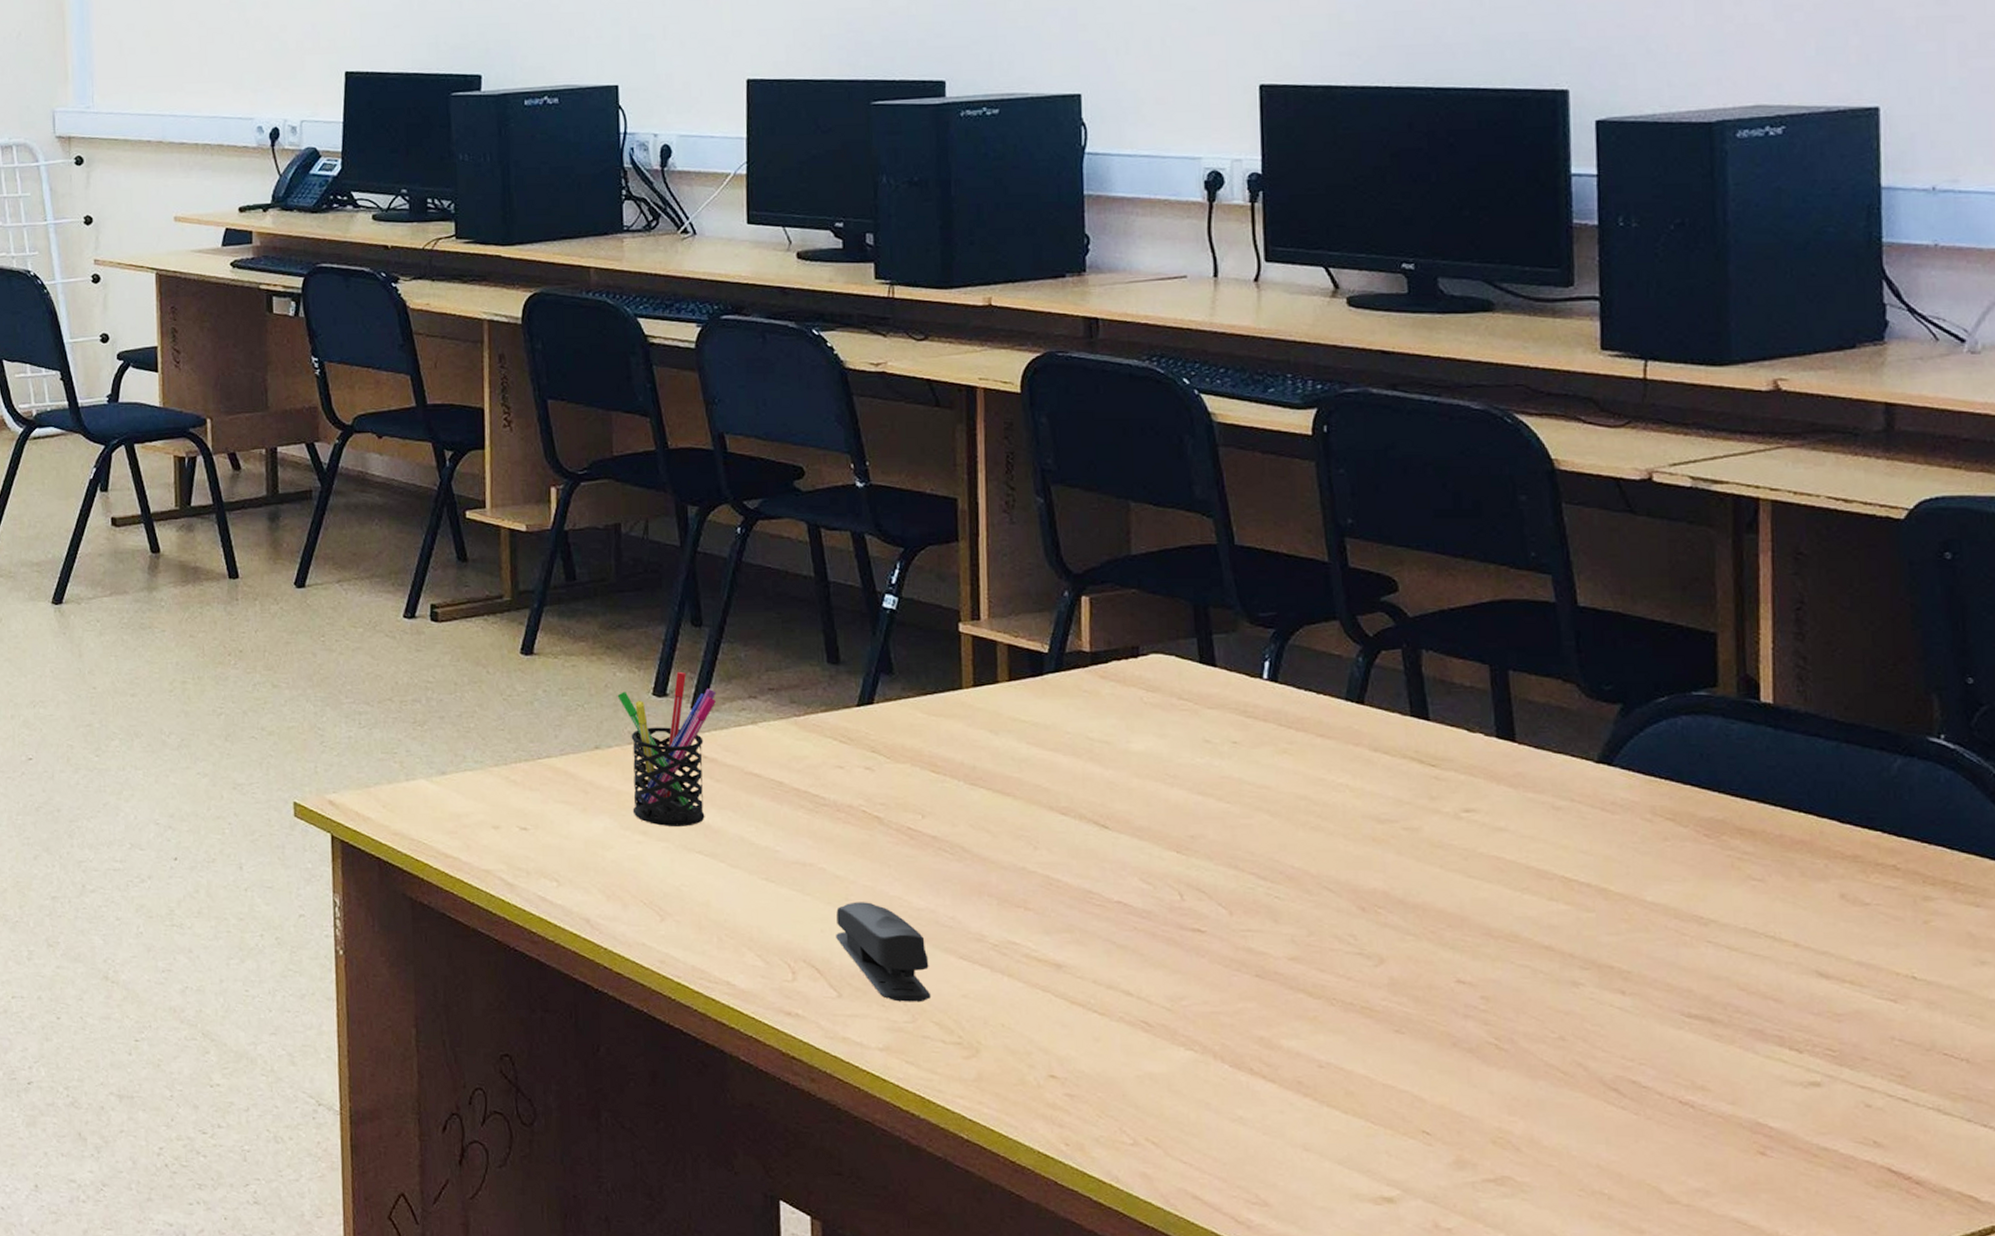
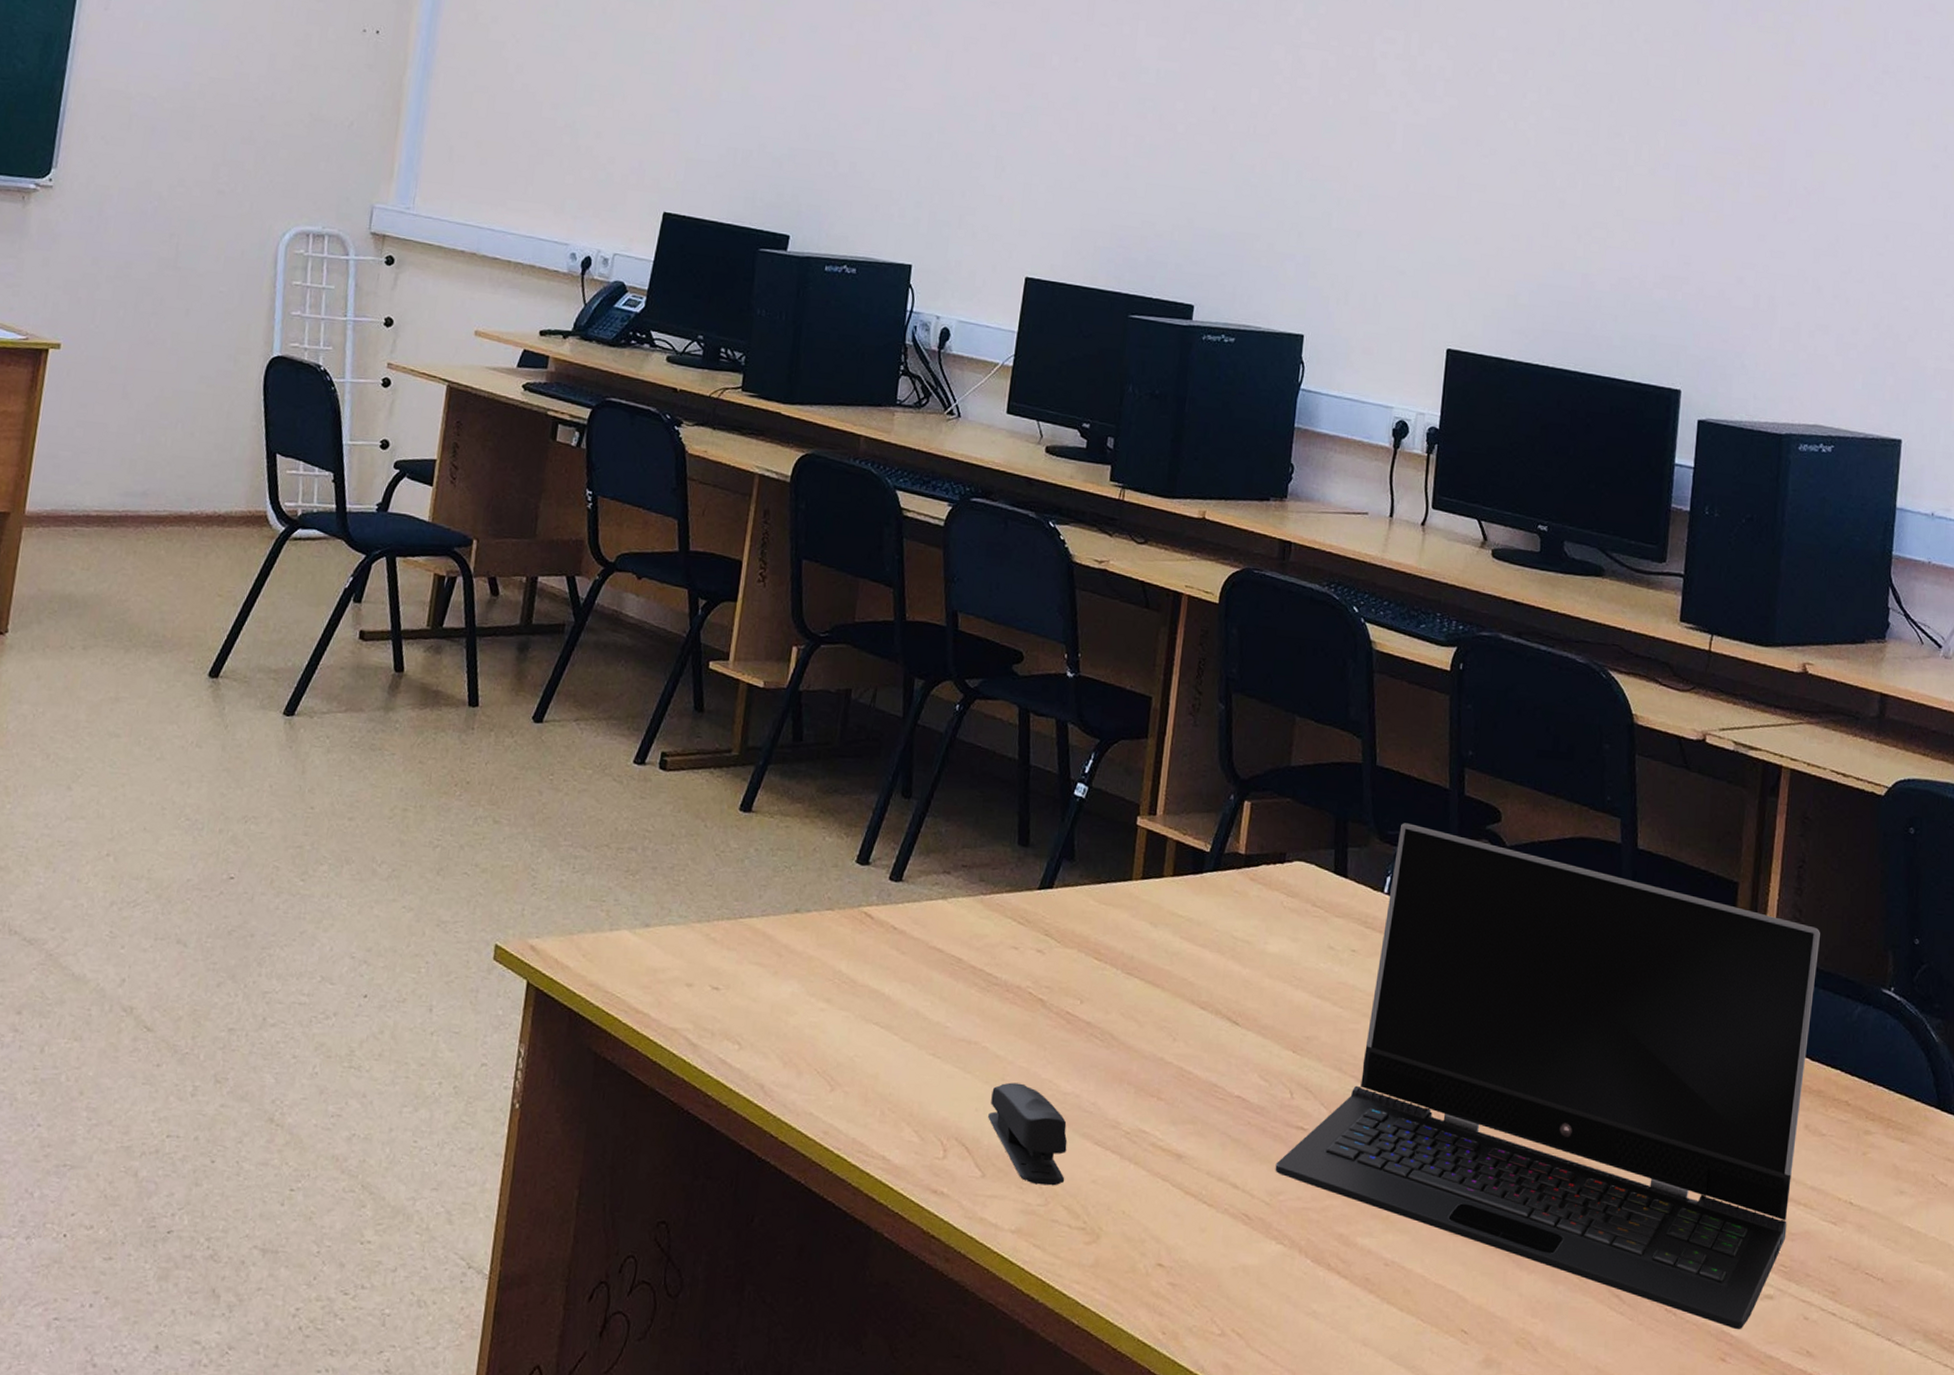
pen holder: present [617,671,717,826] -> none [820,841,915,997]
laptop computer: none [1172,603,1836,1120] -> present [1275,823,1820,1329]

